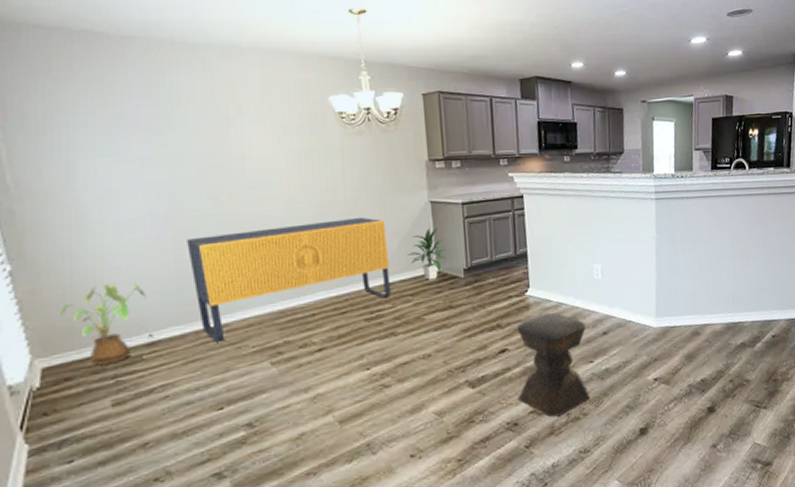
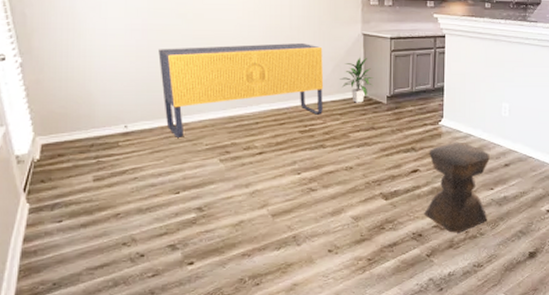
house plant: present [60,282,146,366] -> none [57,80,124,147]

